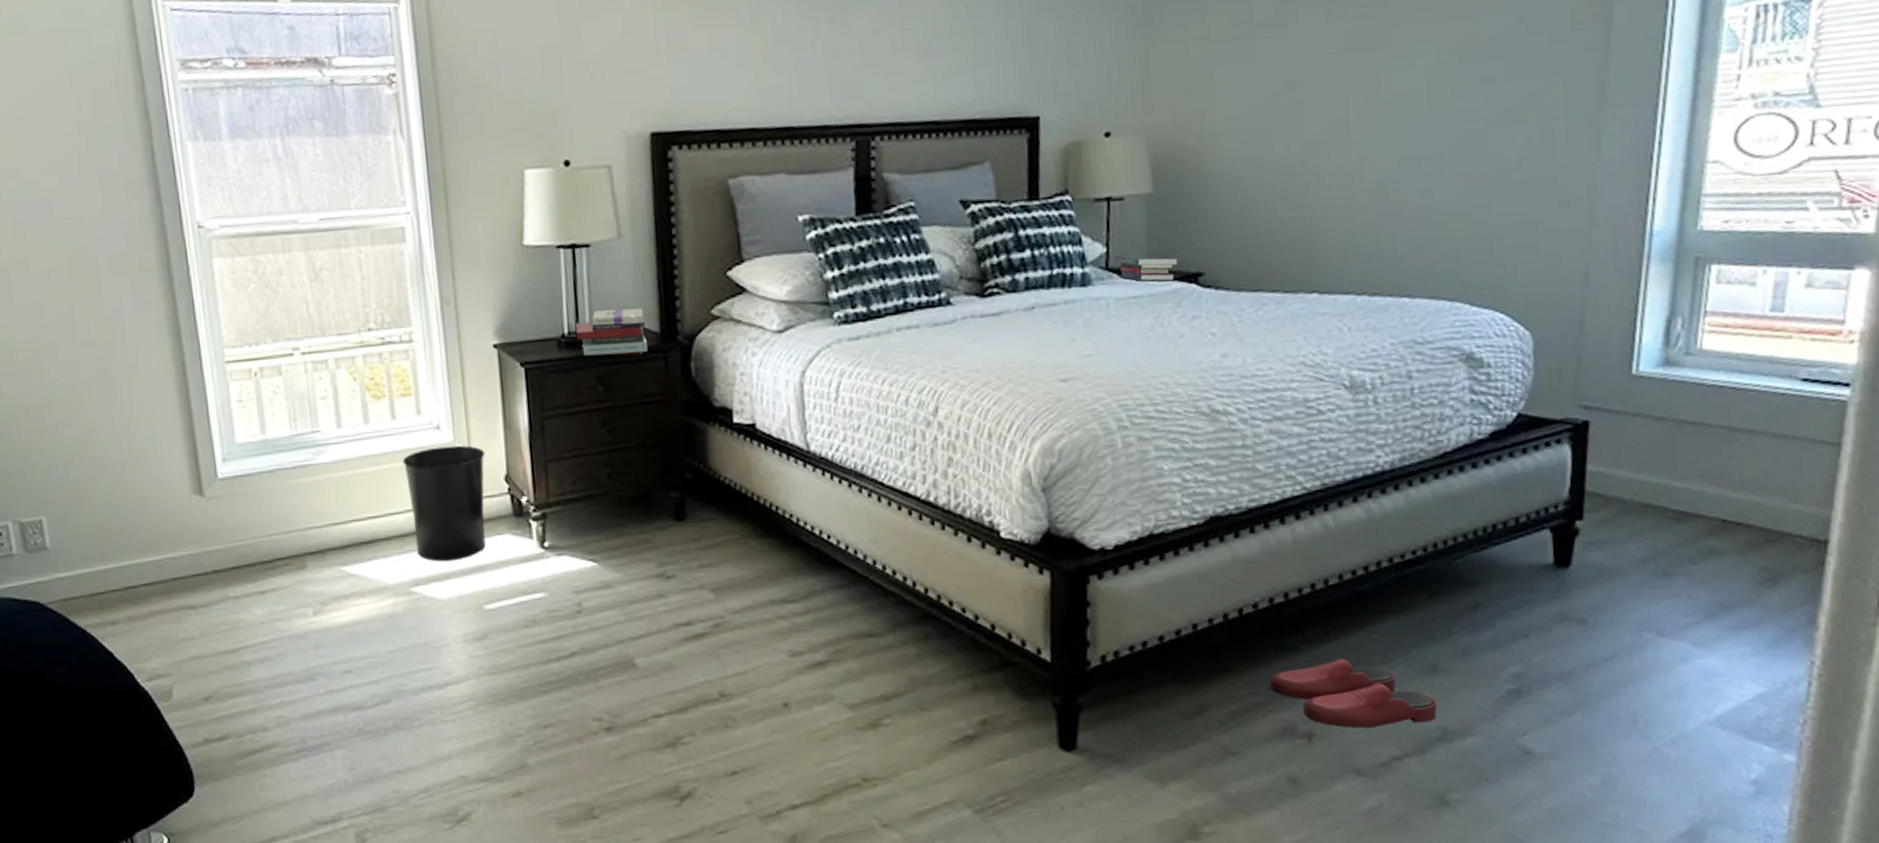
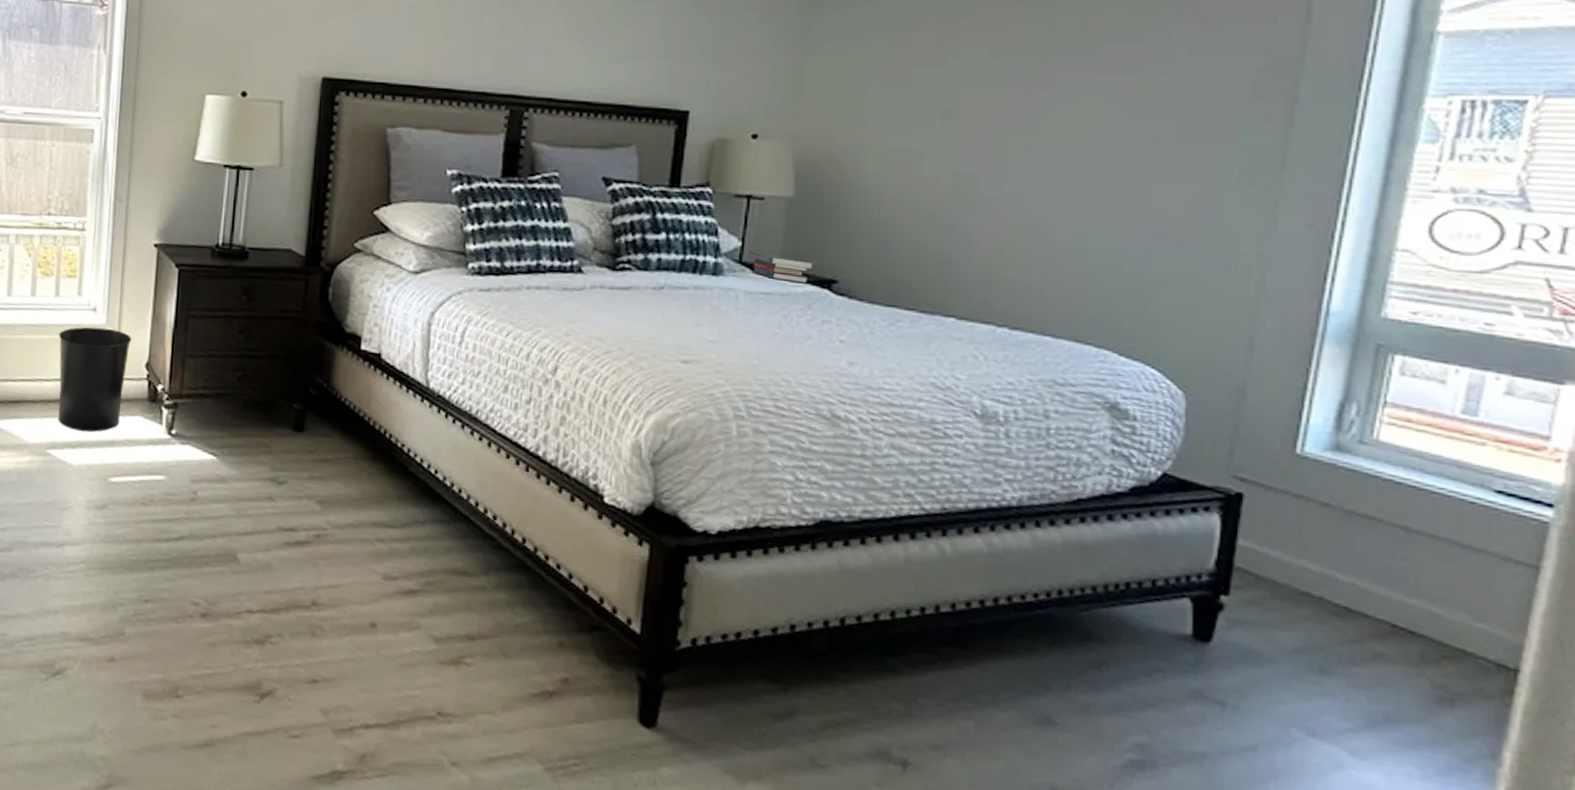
books: present [576,308,648,356] -> none [229,227,293,275]
slippers: present [1269,658,1437,728] -> none [866,689,1048,776]

